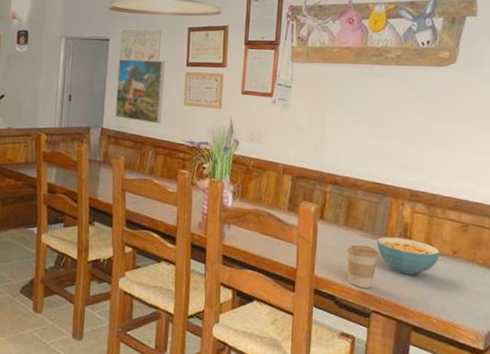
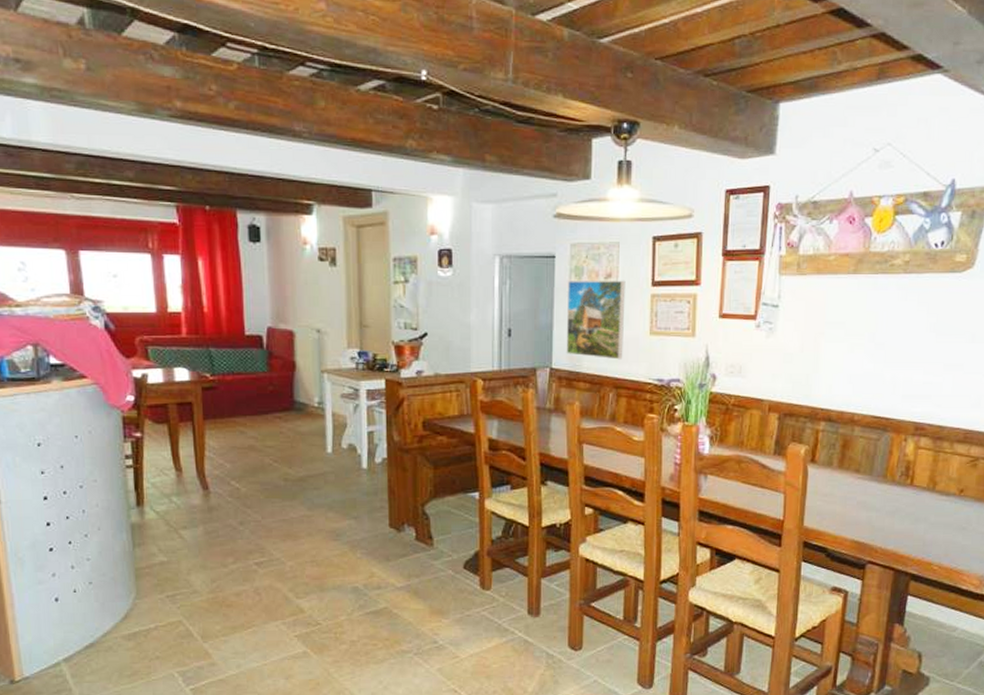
coffee cup: present [347,245,379,288] -> none [841,489,877,536]
cereal bowl: present [377,237,440,275] -> none [875,478,945,519]

